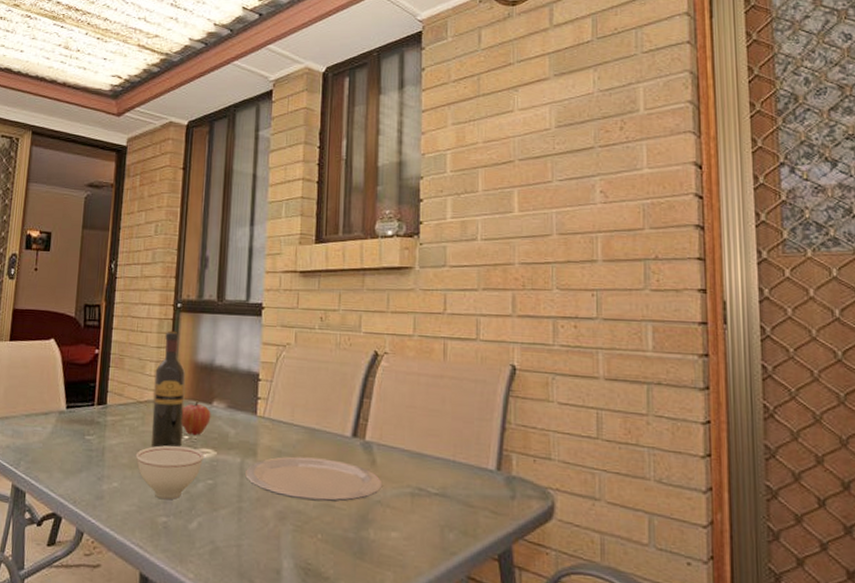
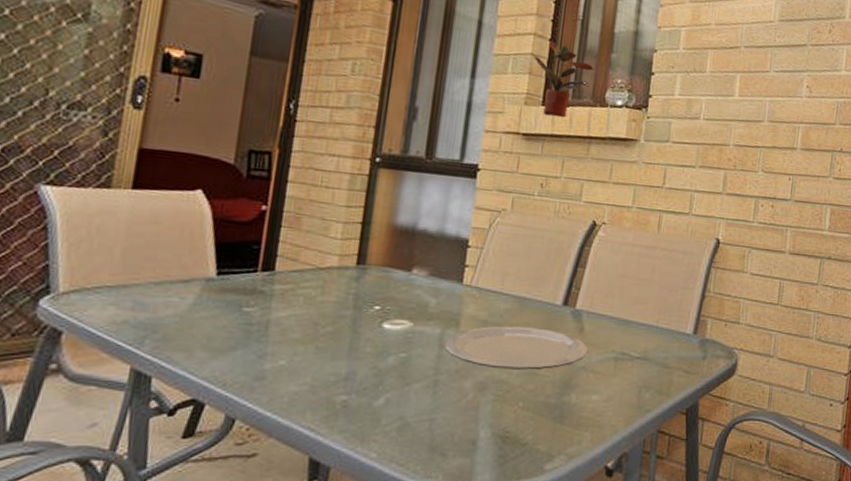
bowl: present [135,445,205,500] -> none [311,316,399,377]
wine bottle: present [151,330,186,448] -> none [332,188,382,320]
fruit: present [182,400,211,436] -> none [372,267,410,306]
potted plant: none [304,183,361,253] -> present [534,40,594,118]

